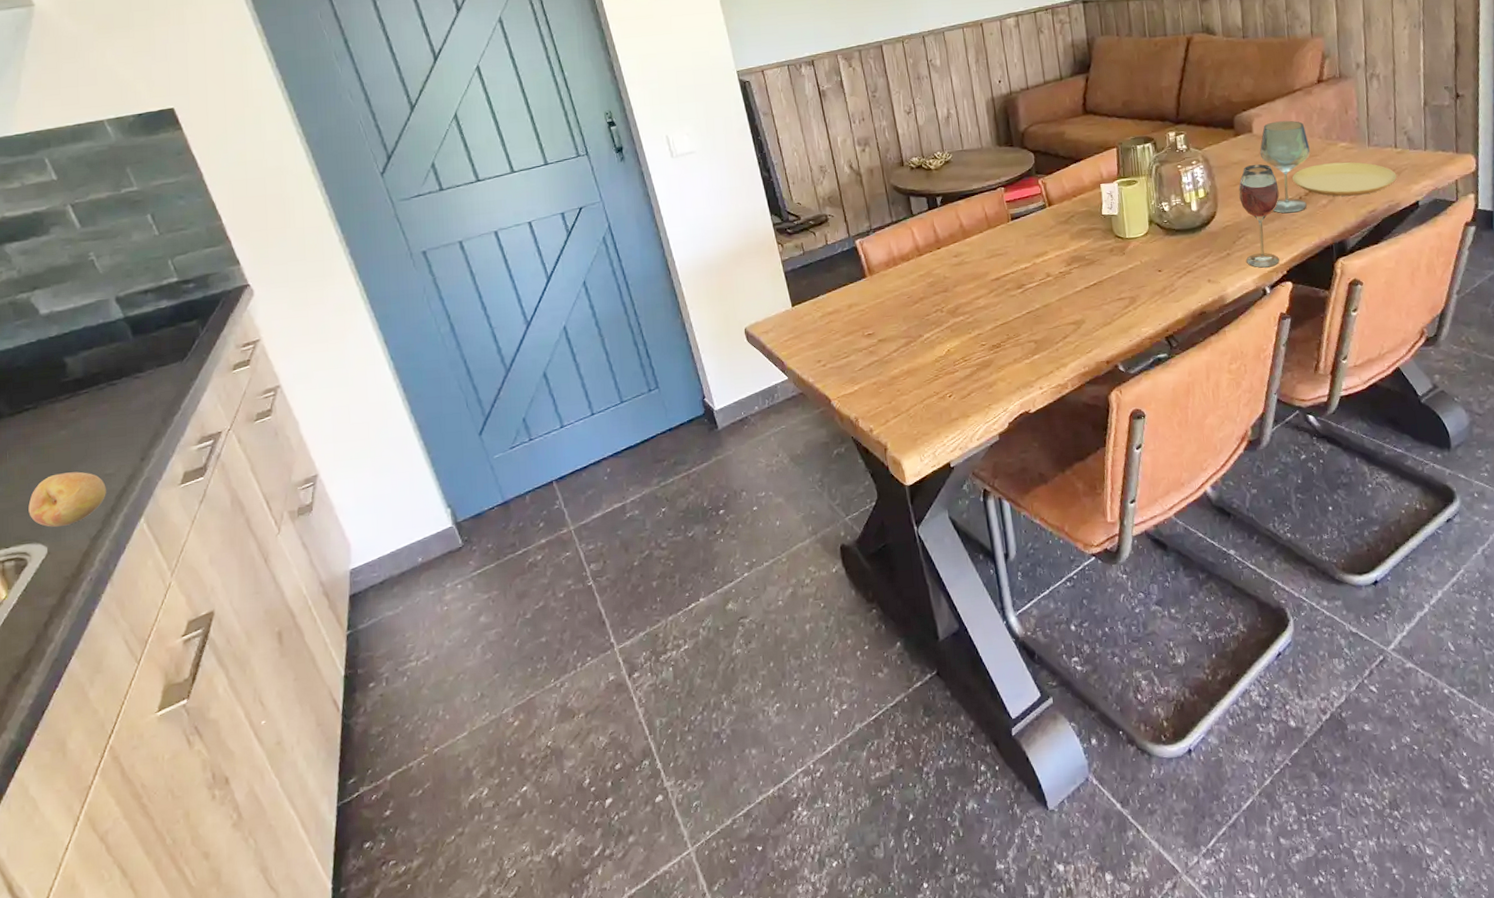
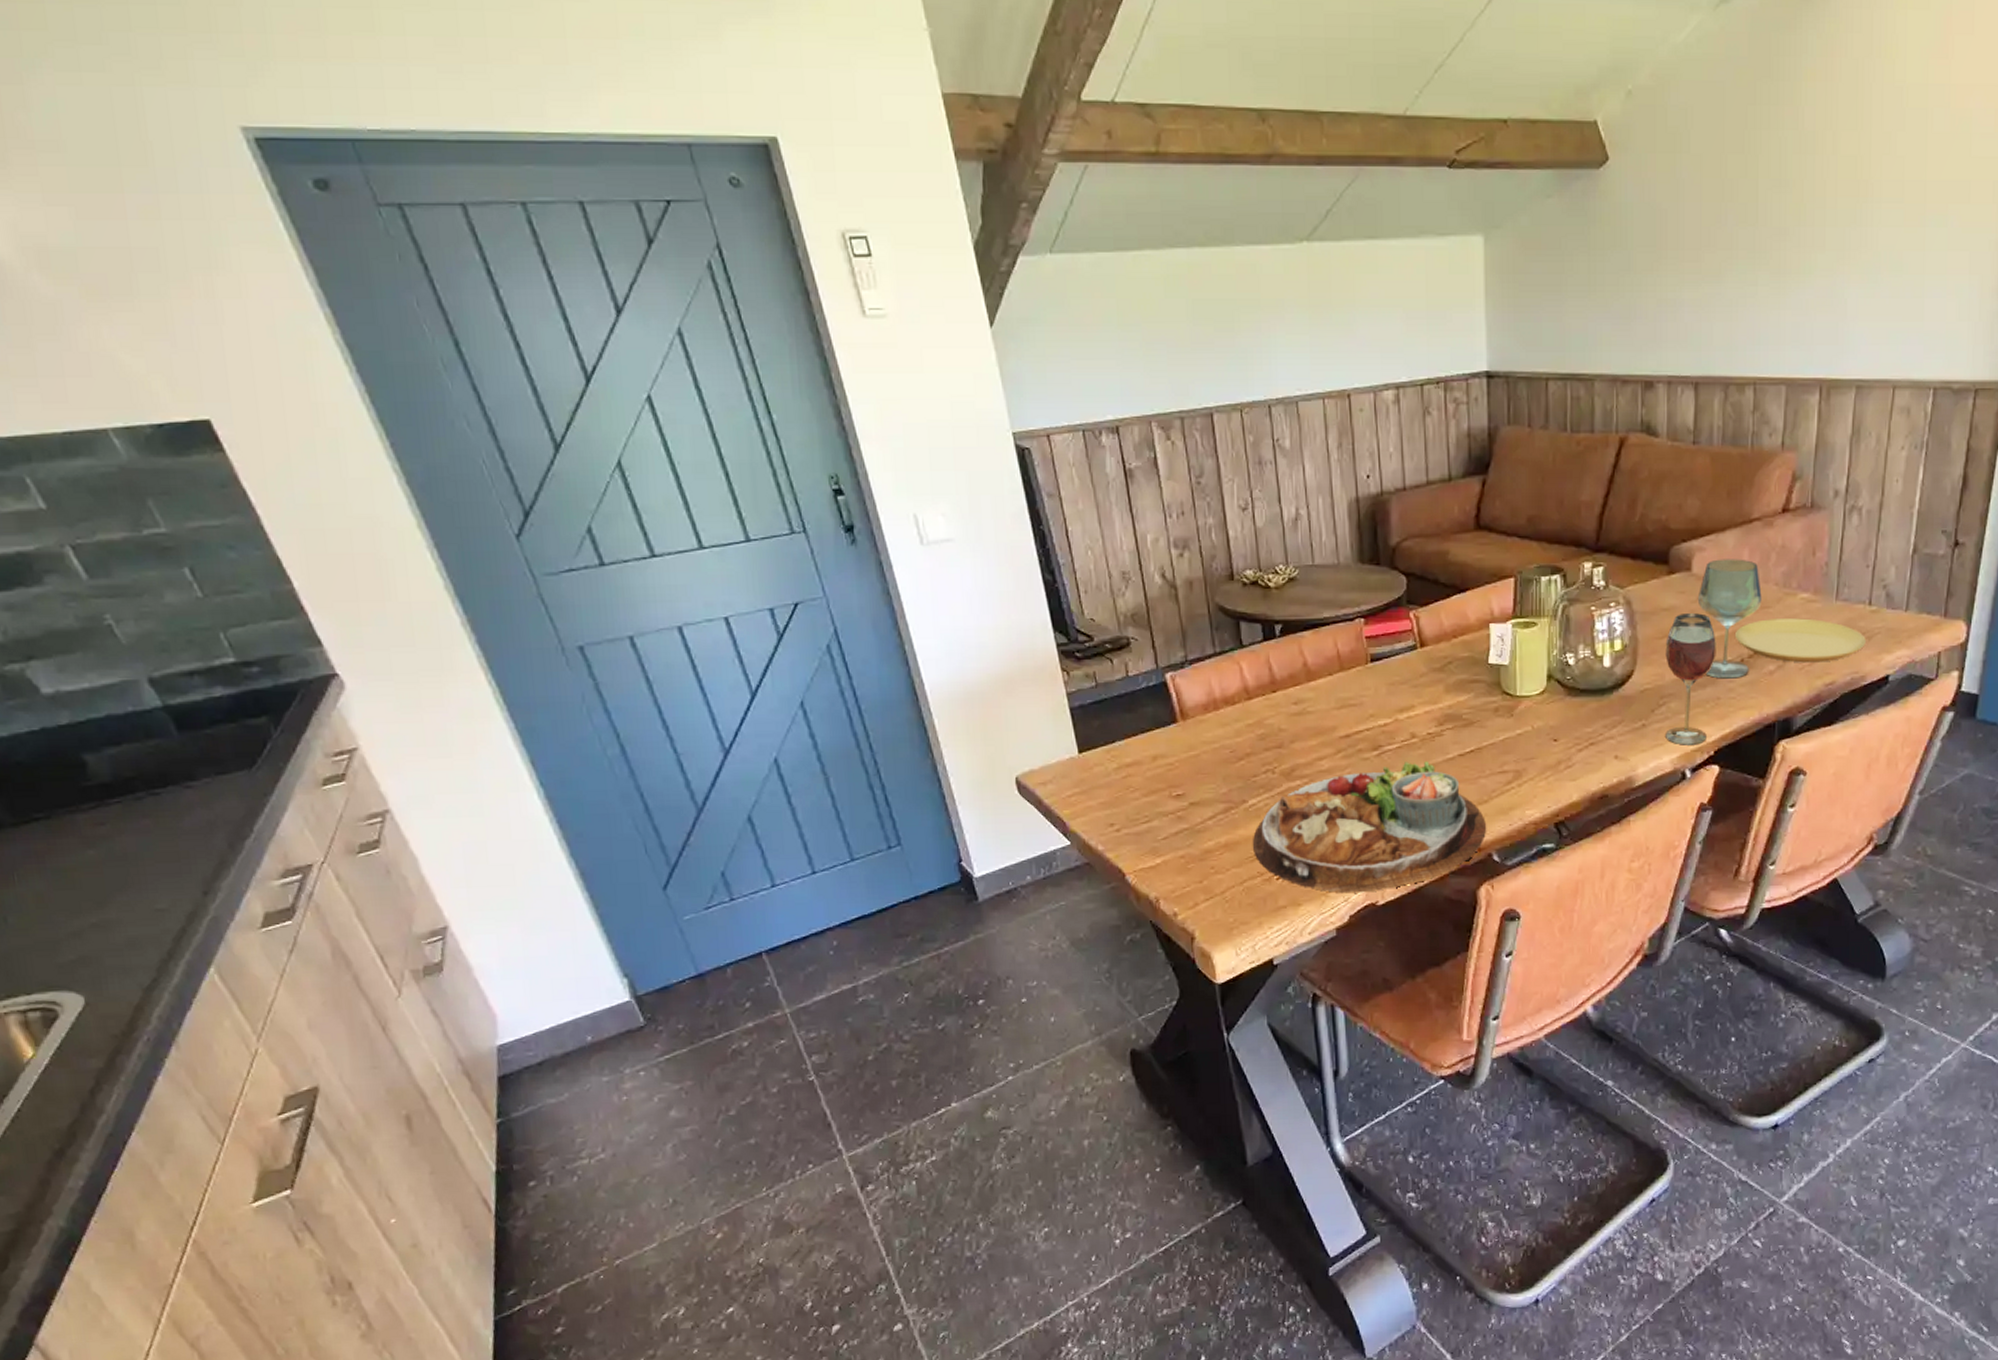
fruit: present [28,471,106,527] -> none [52,904,159,972]
food platter: none [929,294,1112,405] -> present [1253,761,1486,894]

